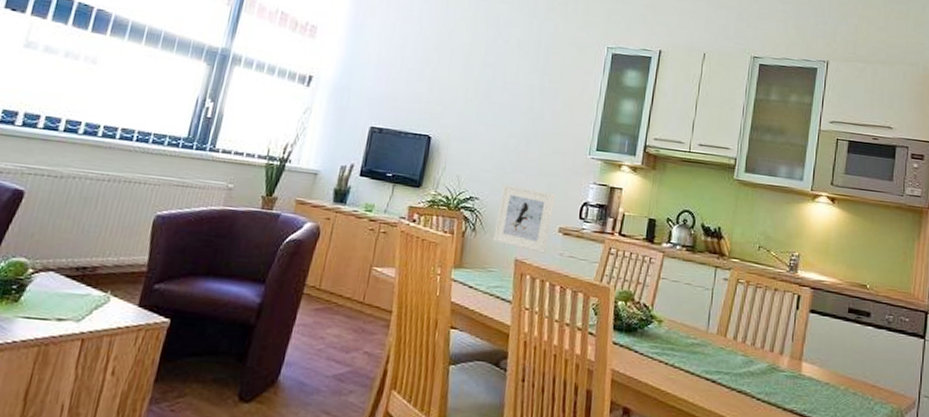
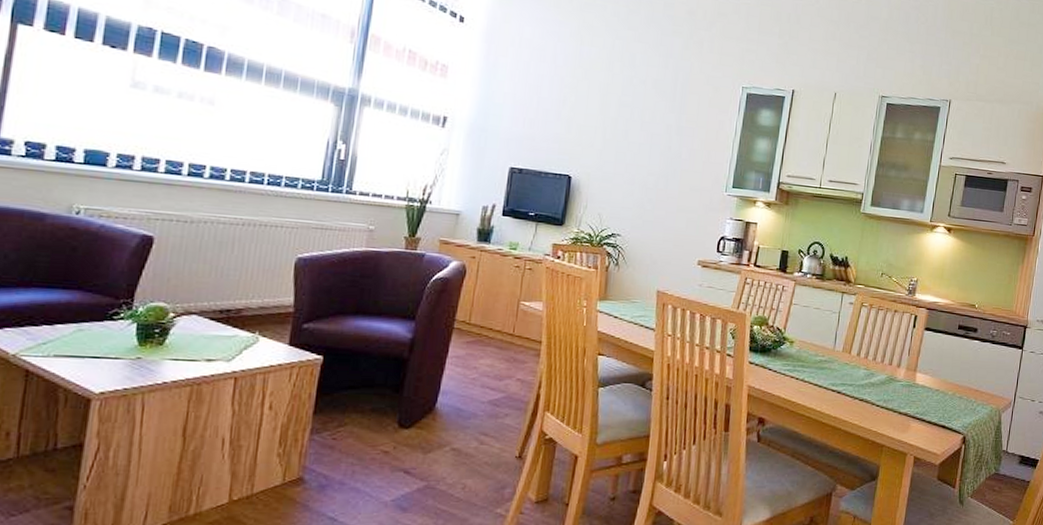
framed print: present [493,184,556,254] -> none [636,221,695,285]

